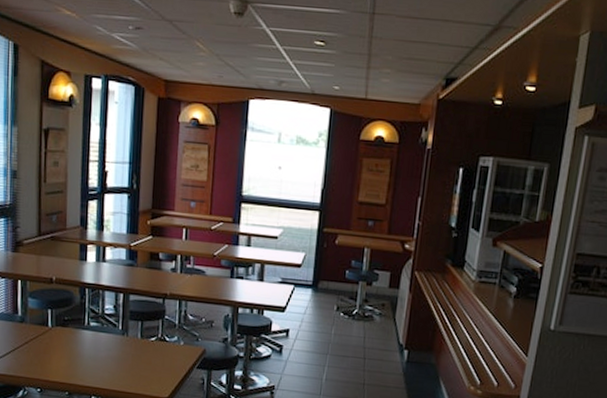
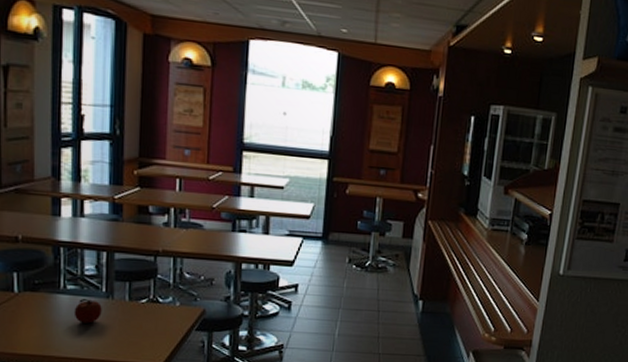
fruit: none [95,334,118,357] -> present [74,298,102,324]

